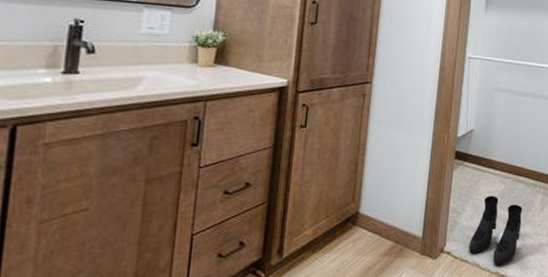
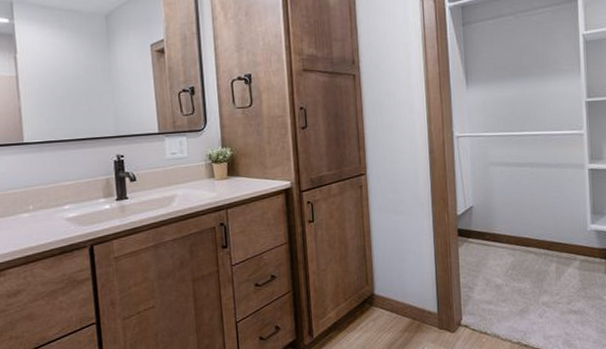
boots: present [468,196,523,266] -> none [485,268,538,337]

